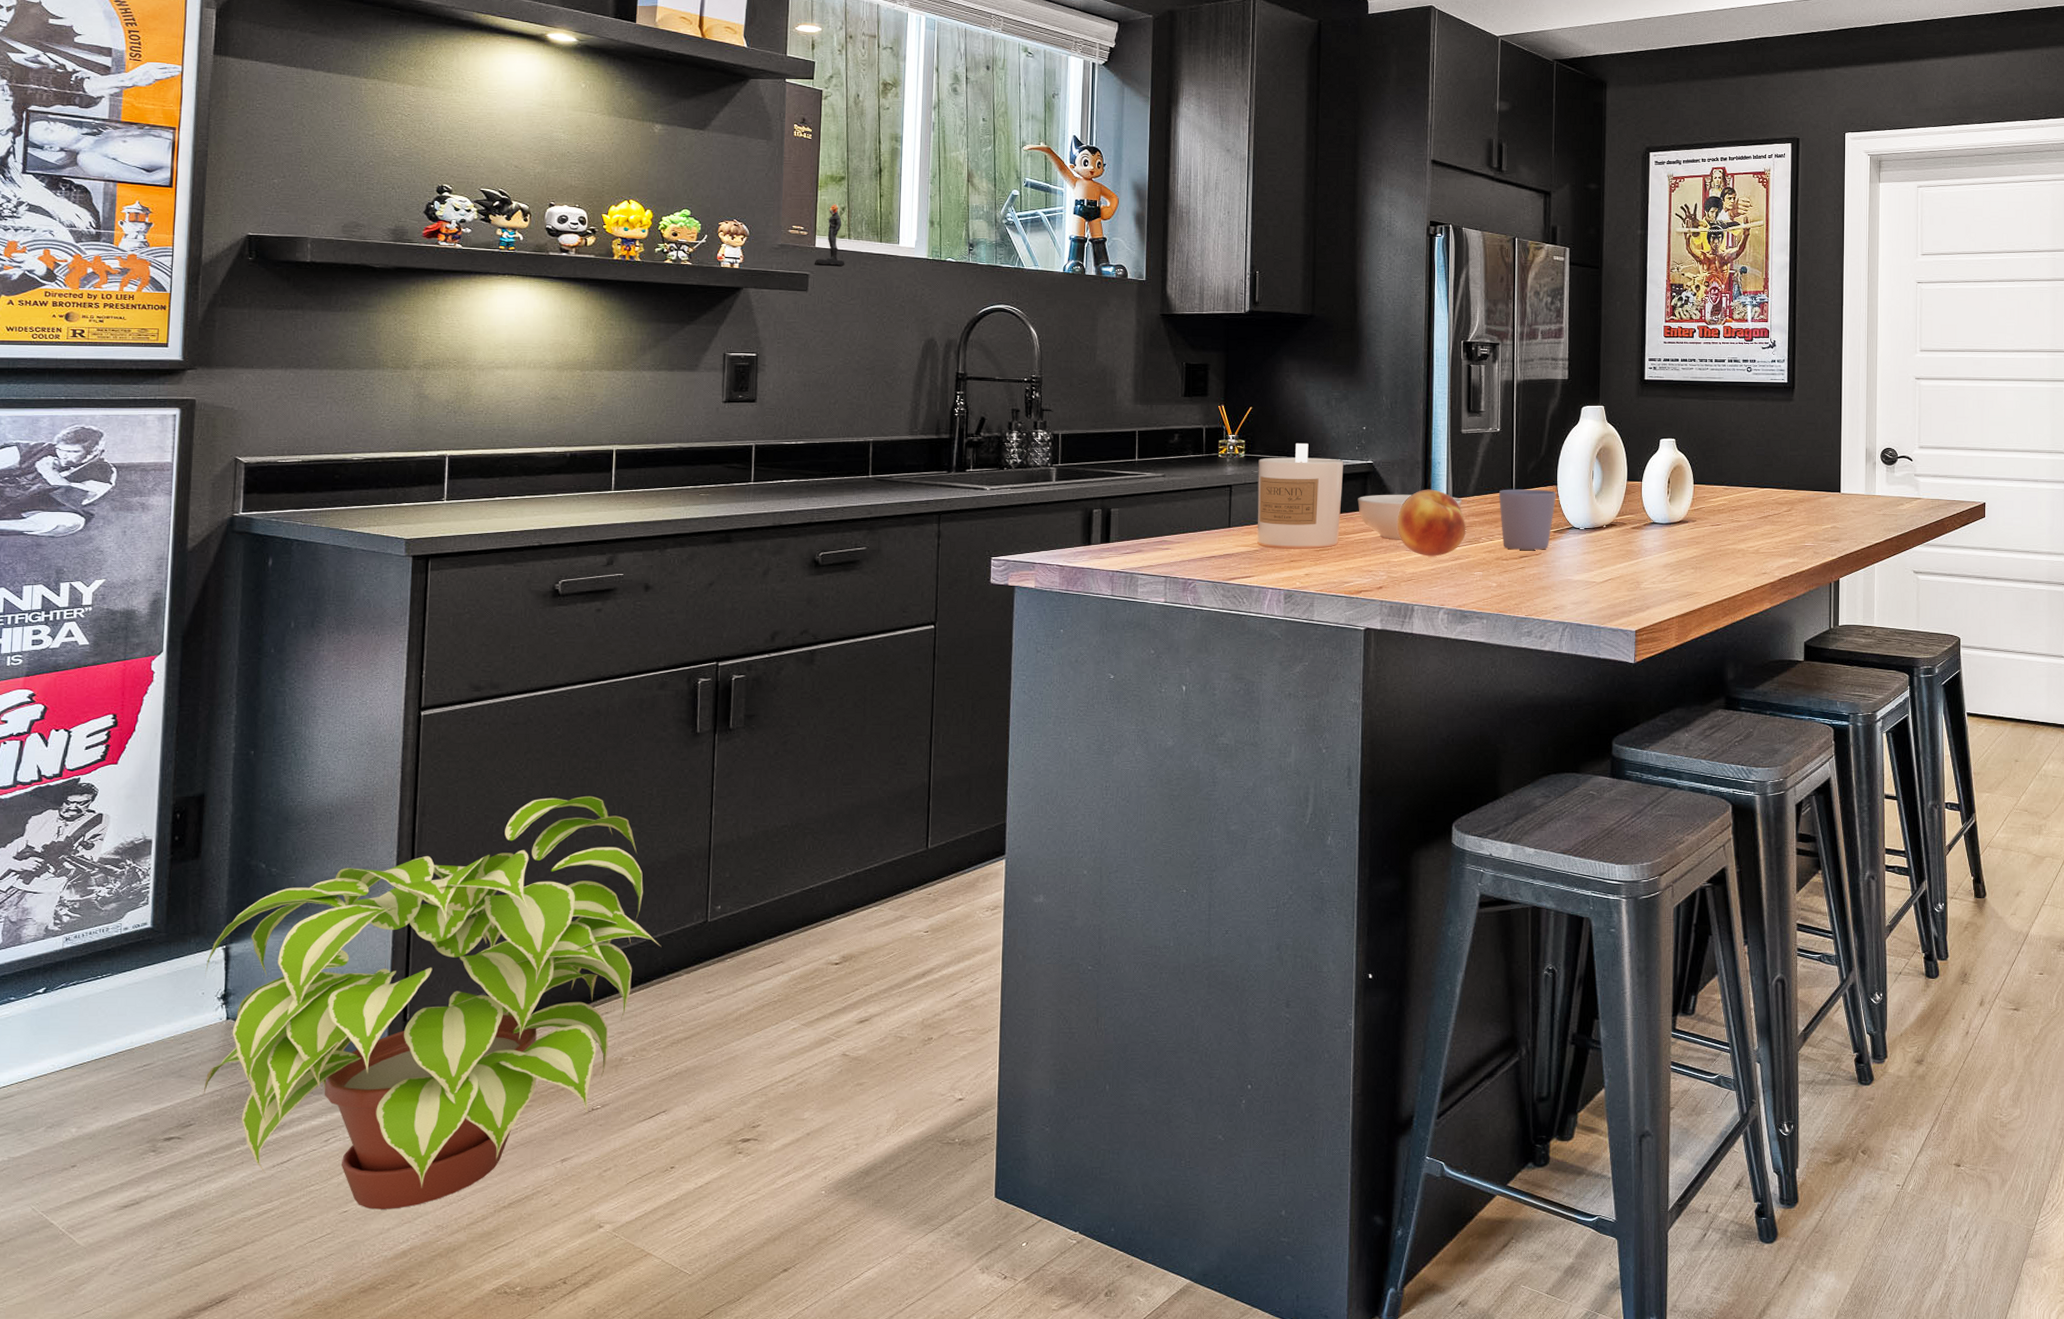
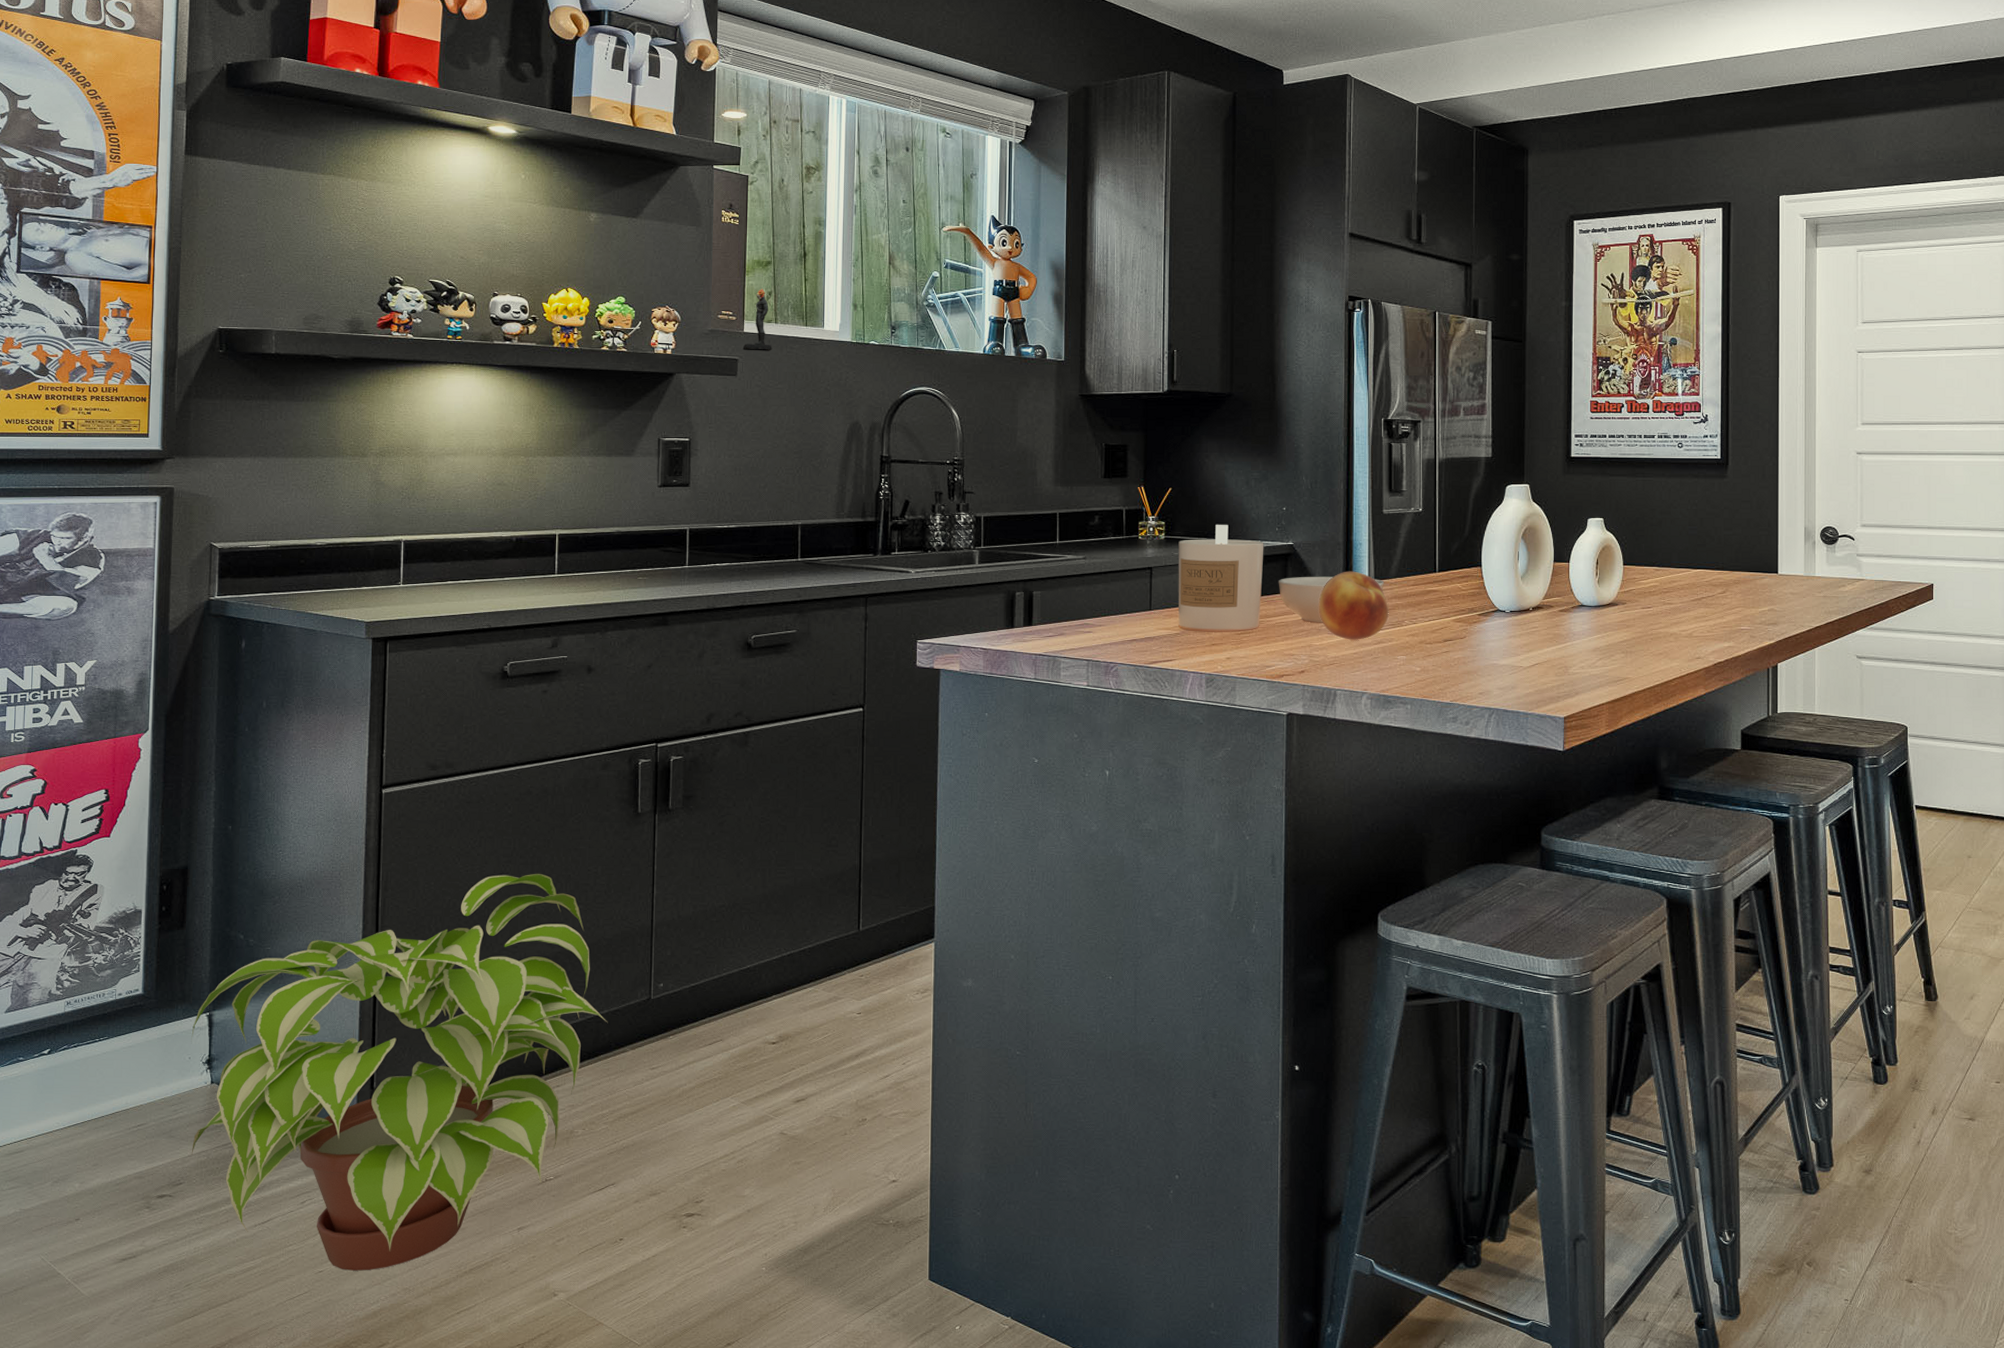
cup: present [1499,489,1556,550] -> none [1422,570,1480,634]

